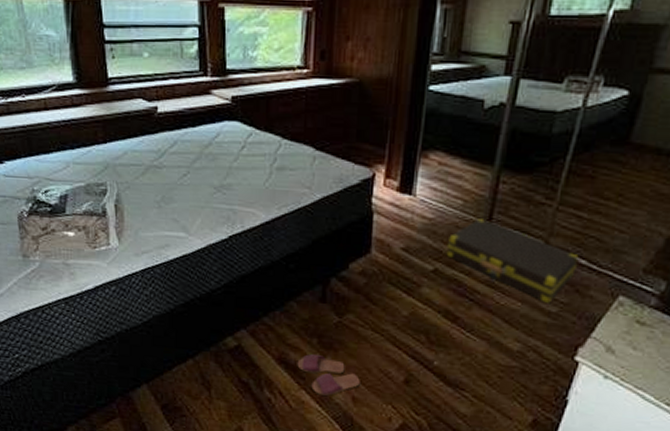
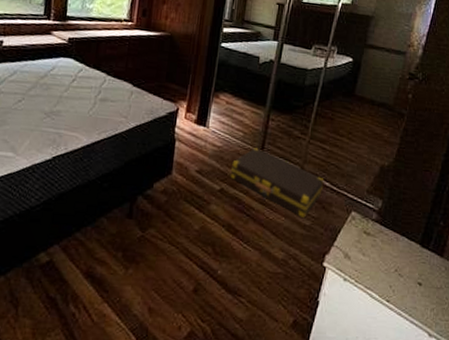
slippers: present [297,354,360,396] -> none [102,267,157,308]

